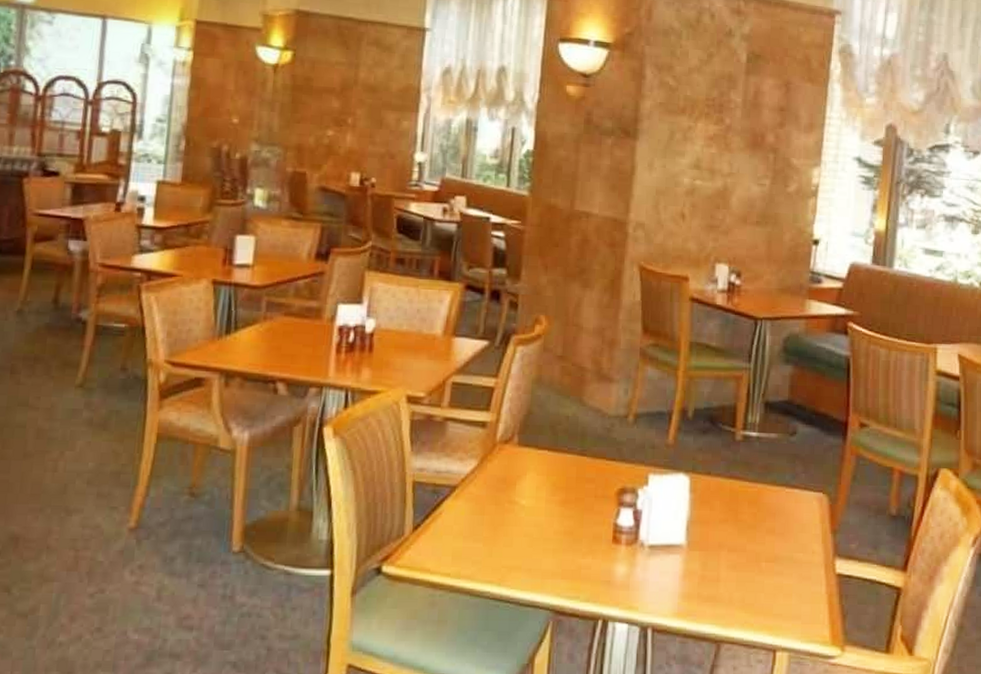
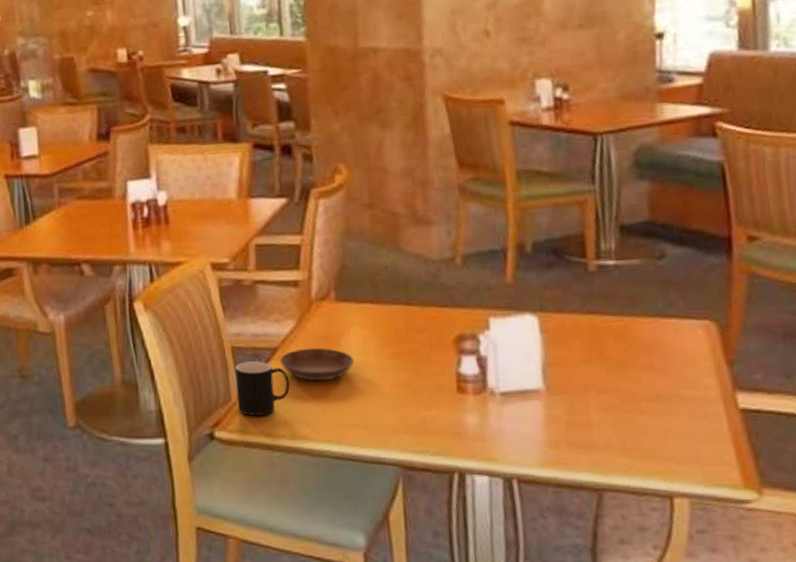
cup: none [409,497,463,552] -> present [235,361,290,416]
saucer: none [456,488,526,522] -> present [279,347,355,381]

